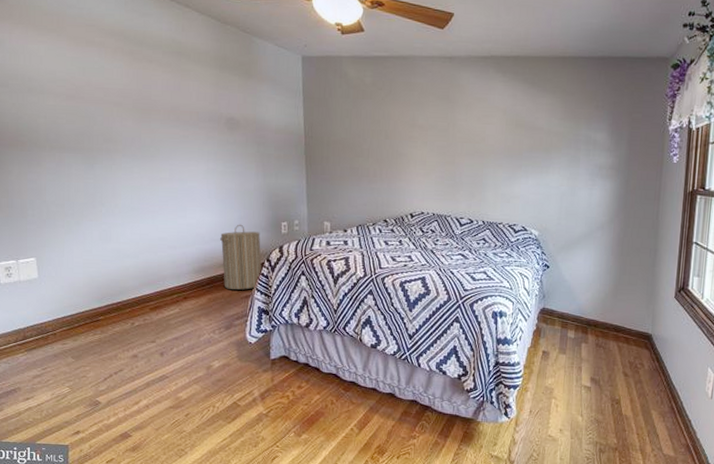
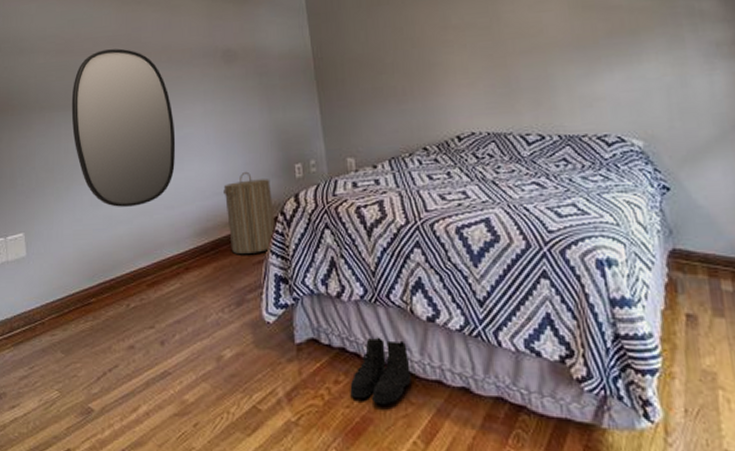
home mirror: none [82,101,180,244] -> present [71,48,176,207]
boots: none [309,356,355,404] -> present [350,337,412,405]

